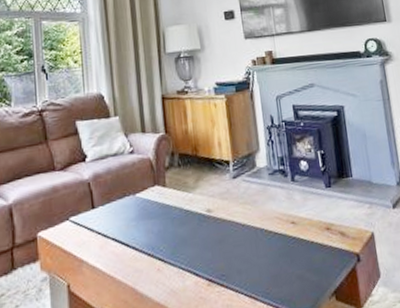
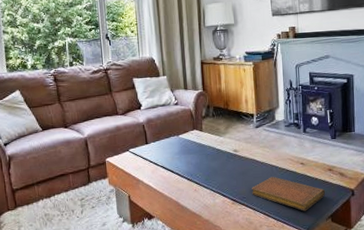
notebook: none [232,242,326,289] -> present [252,176,326,211]

